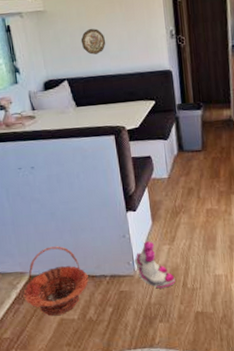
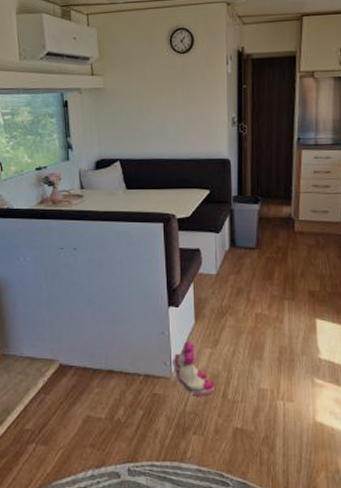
basket: present [24,246,89,316] -> none [51,335,121,411]
decorative plate: present [80,28,106,55] -> none [138,109,164,137]

